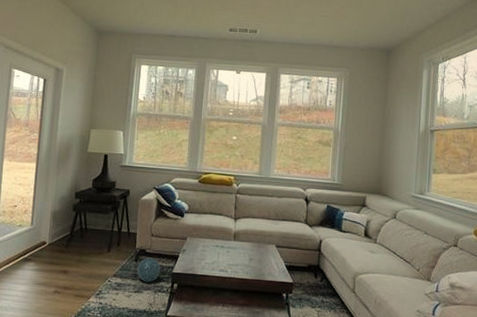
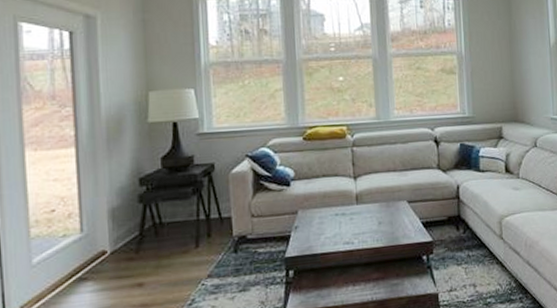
decorative ball: present [137,257,160,283] -> none [239,244,269,277]

